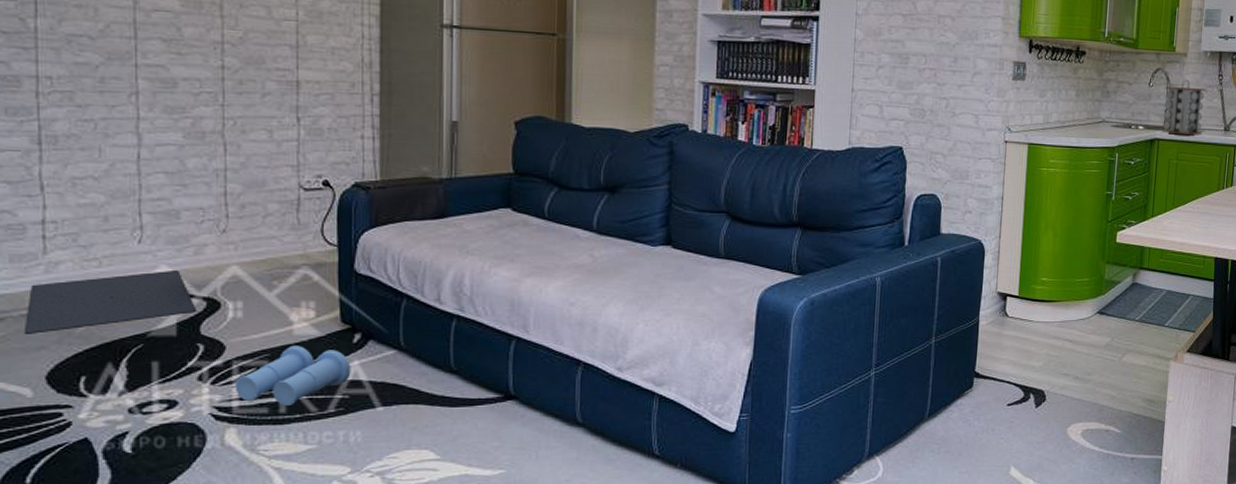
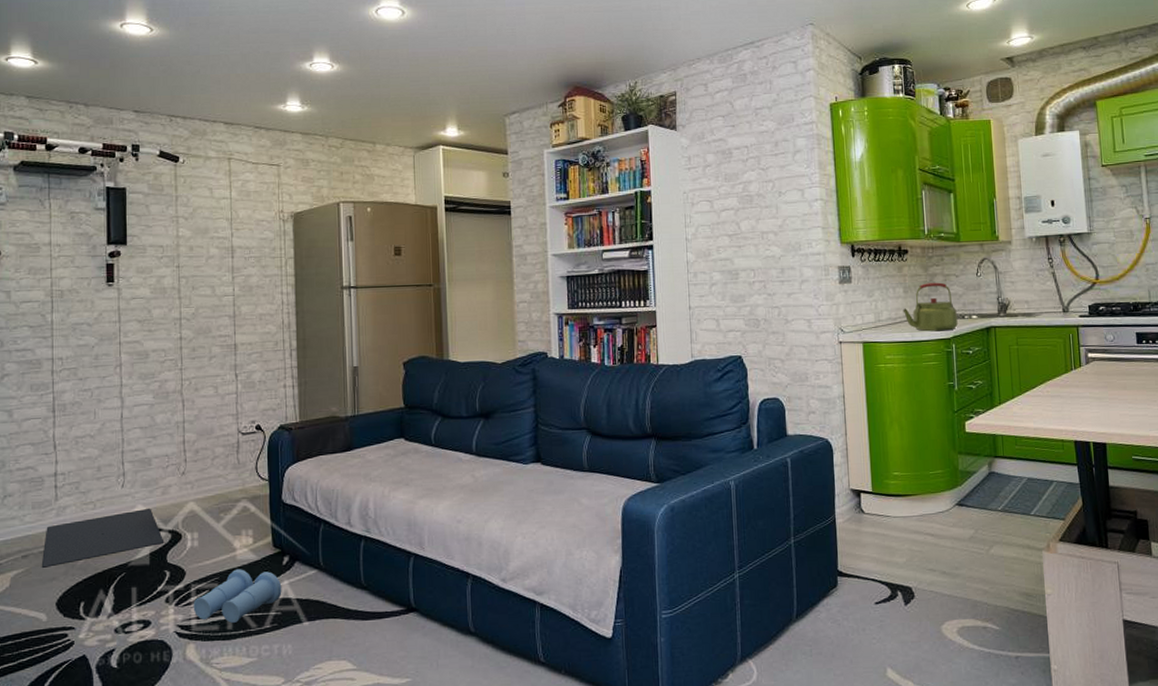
kettle: none [1072,88,1125,140] -> present [902,282,958,332]
spice rack: present [1162,79,1206,136] -> none [994,266,1039,321]

